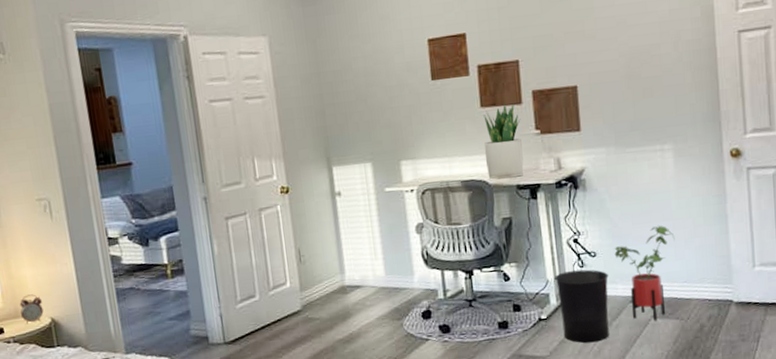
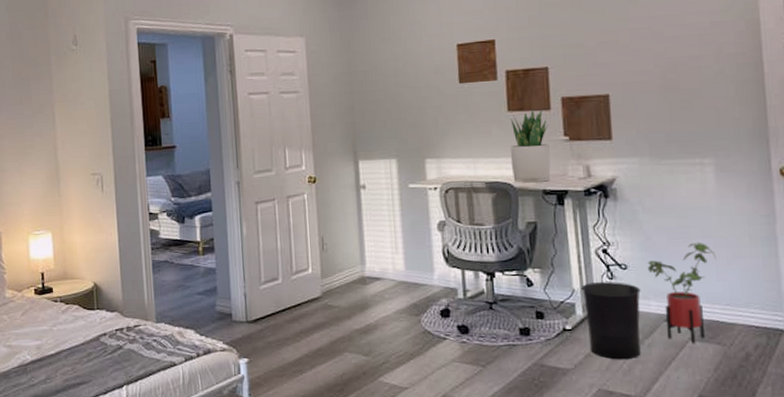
alarm clock: present [19,294,44,325] -> none [68,259,88,287]

